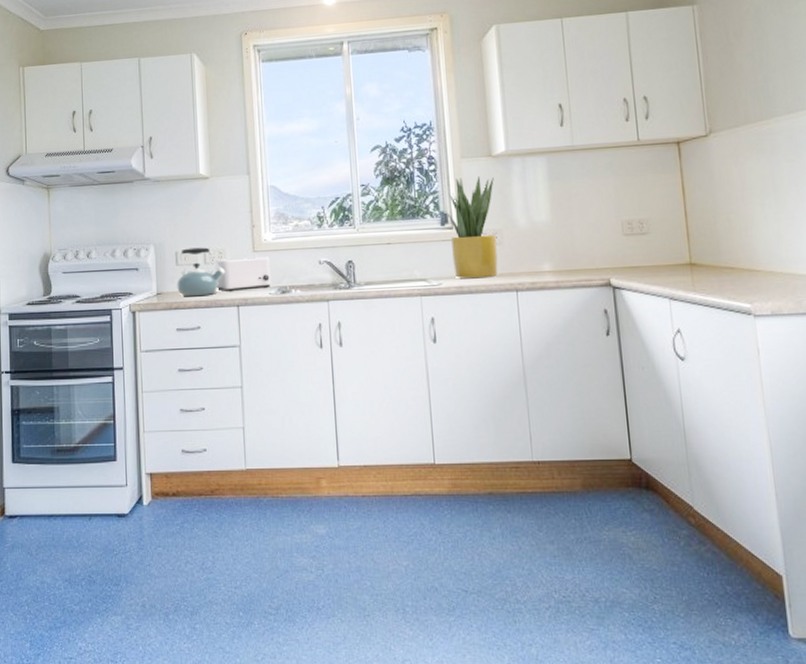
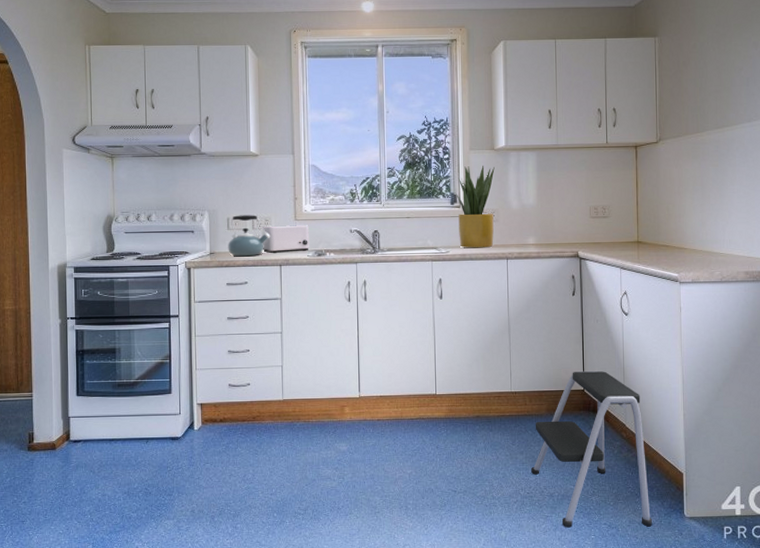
step stool: none [566,434,743,650] -> present [531,371,652,528]

